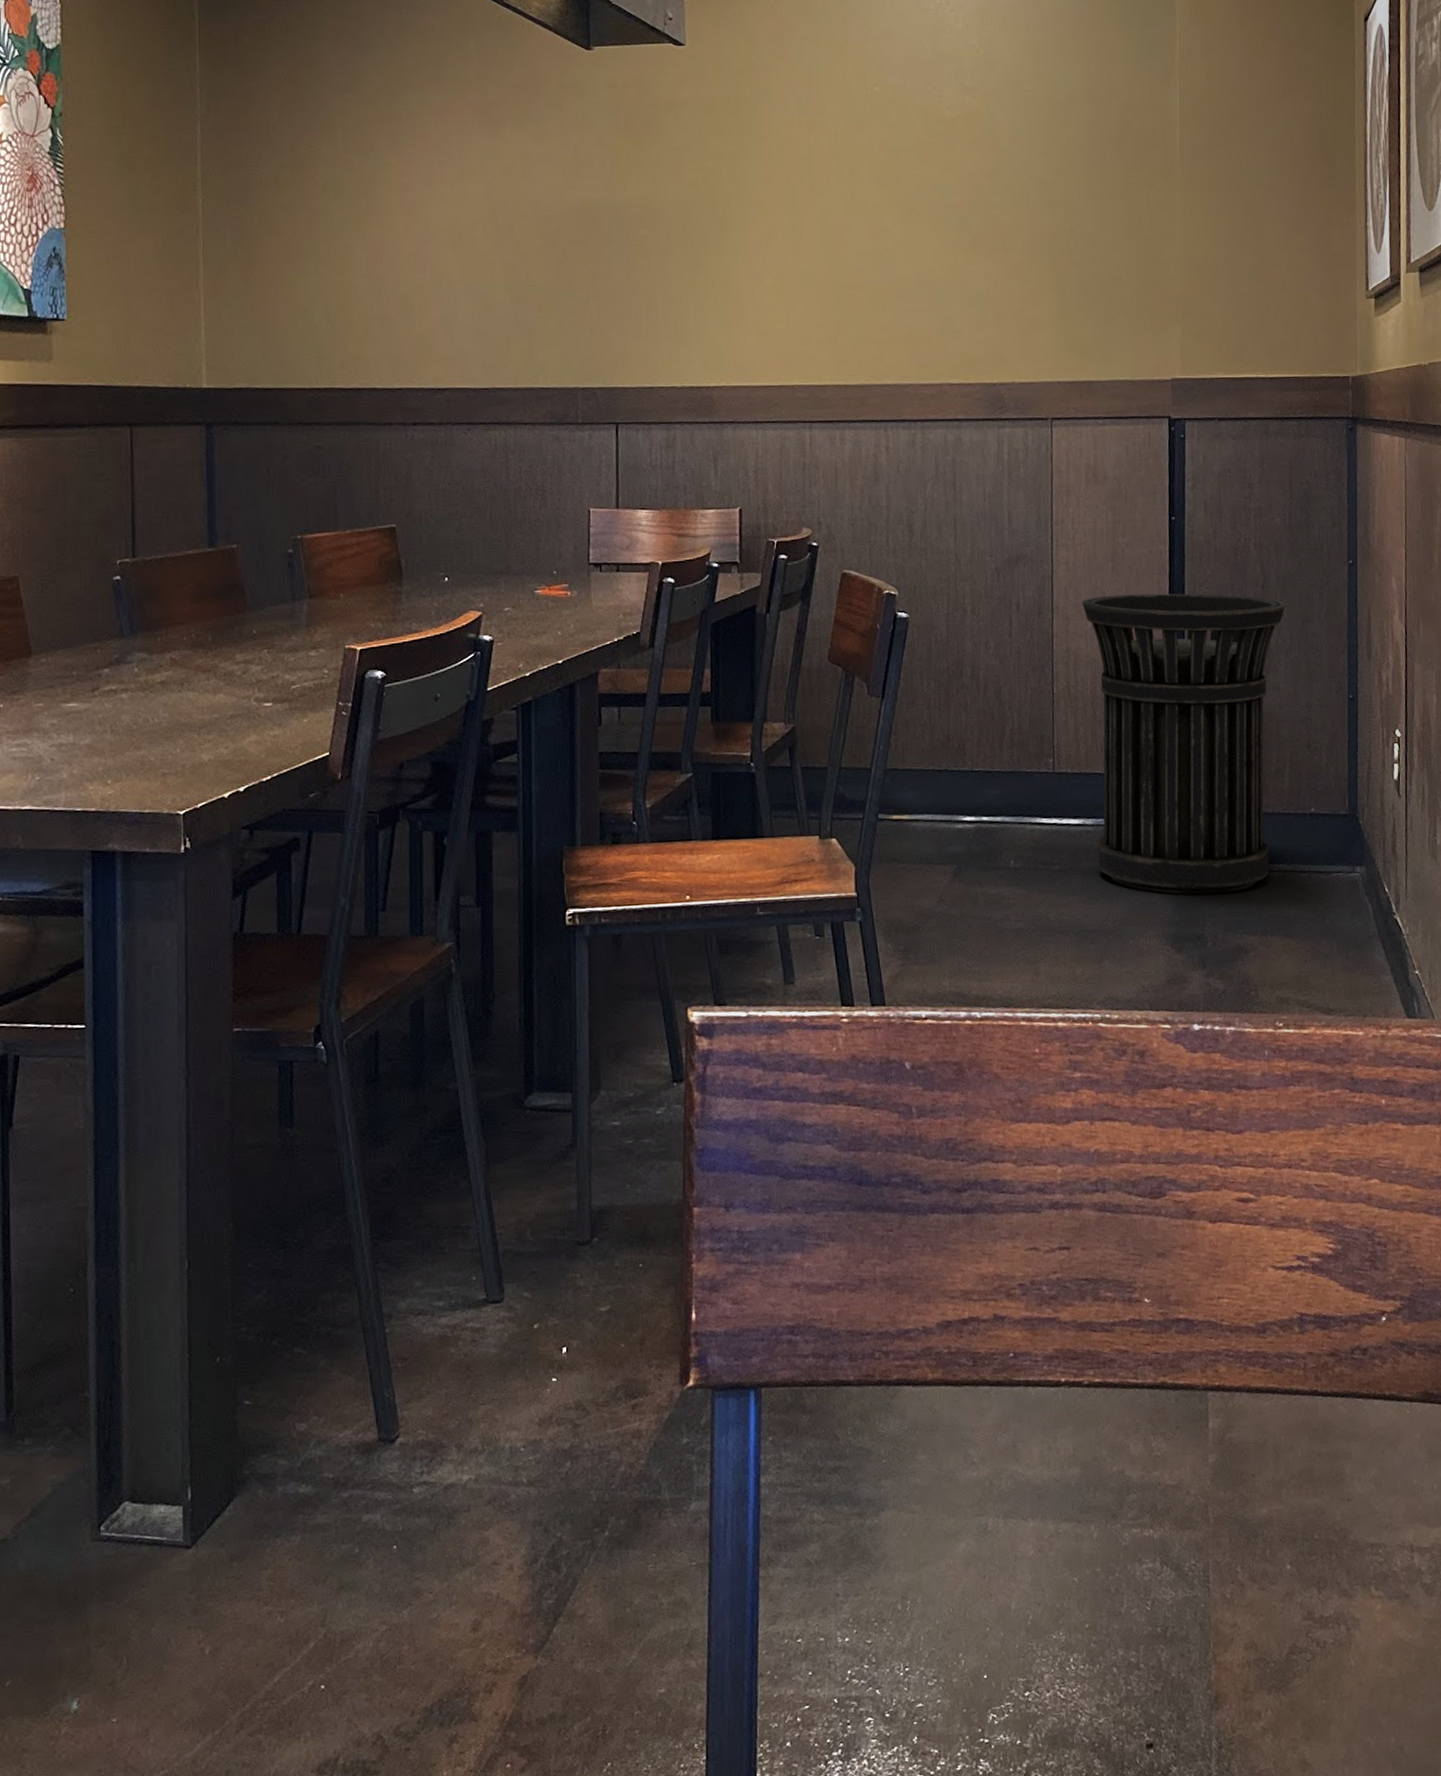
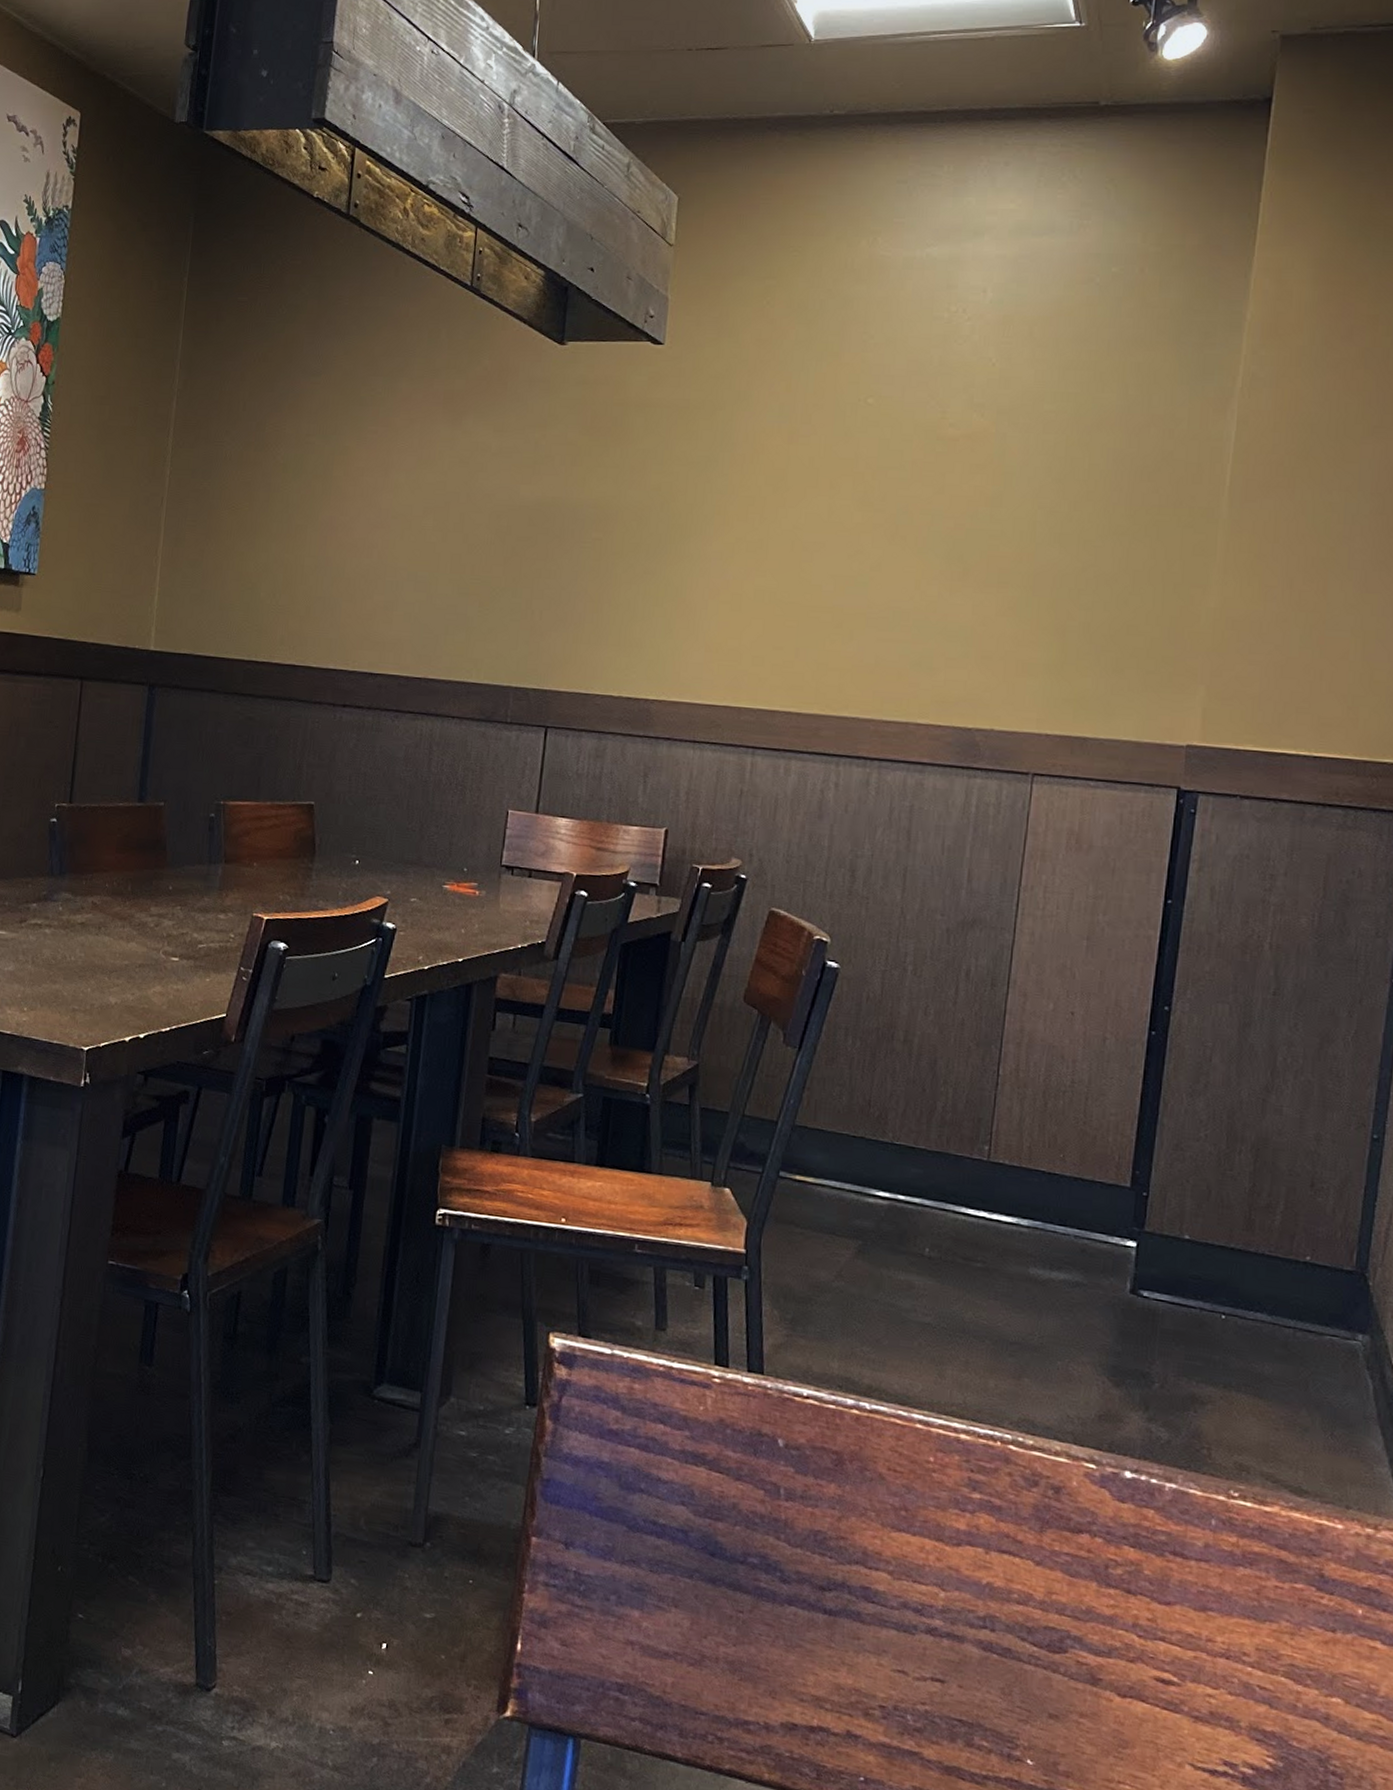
trash can: present [1081,593,1287,895] -> none [1029,976,1303,1333]

